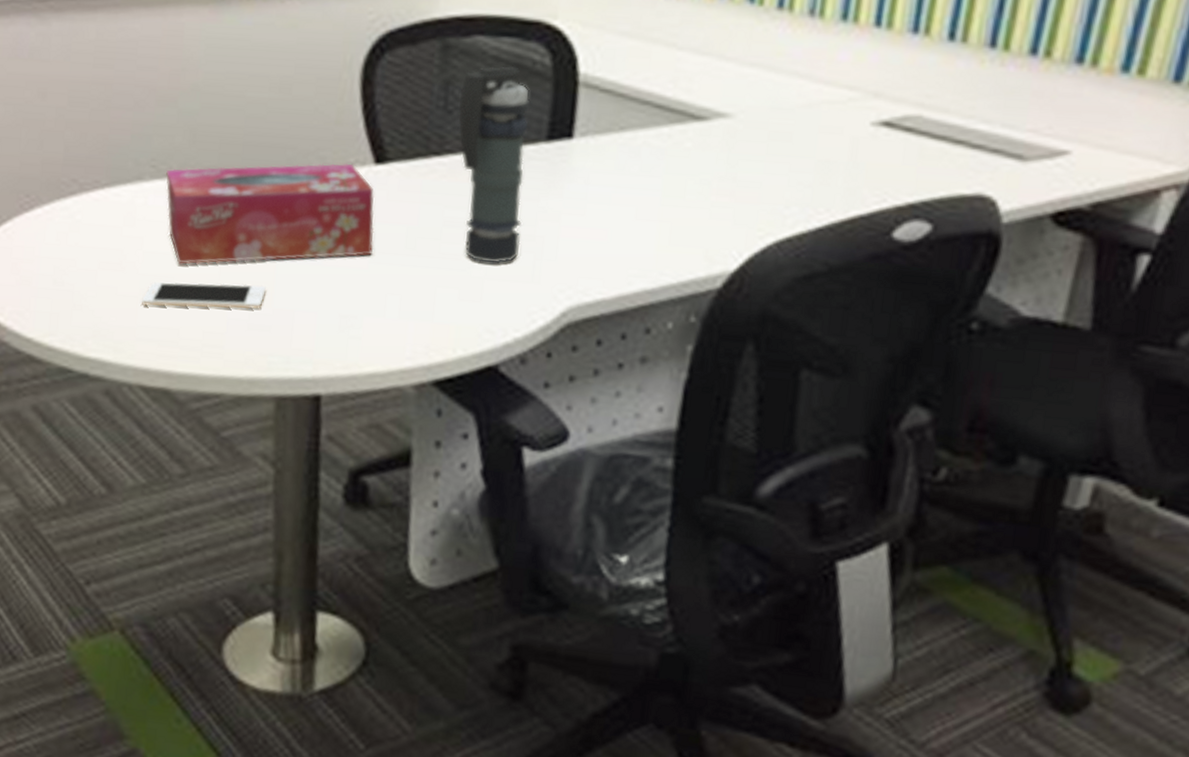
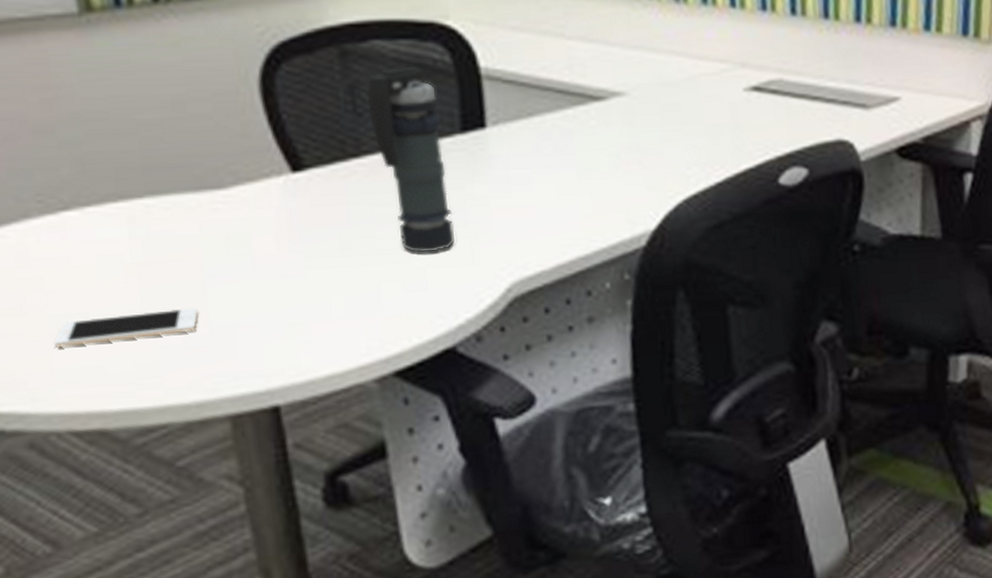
tissue box: present [165,163,375,265] -> none [56,175,308,299]

